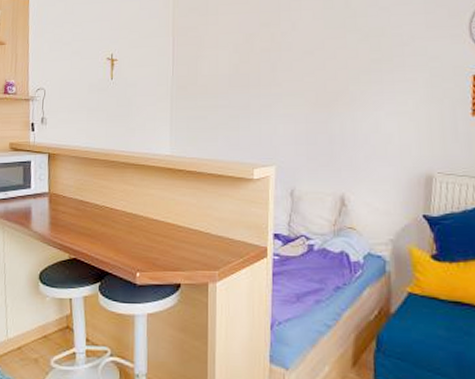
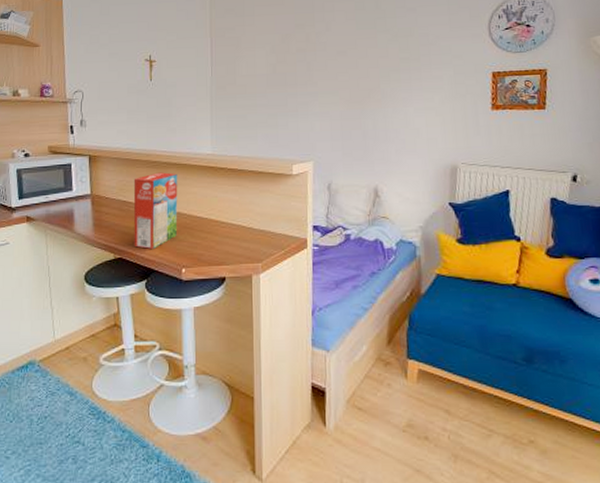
cereal box: none [89,172,135,250] -> present [133,172,178,249]

